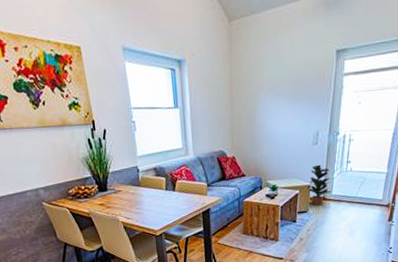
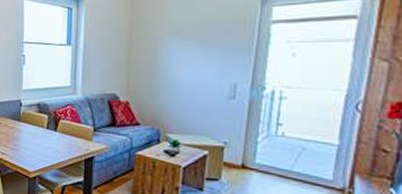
potted plant: present [308,164,331,206] -> none [220,123,254,175]

